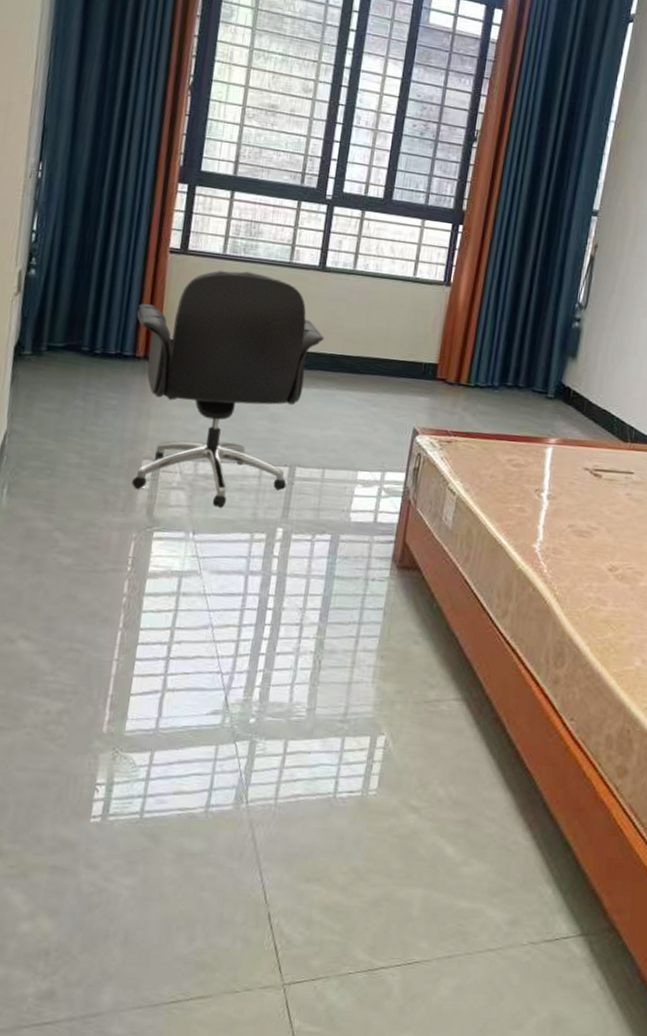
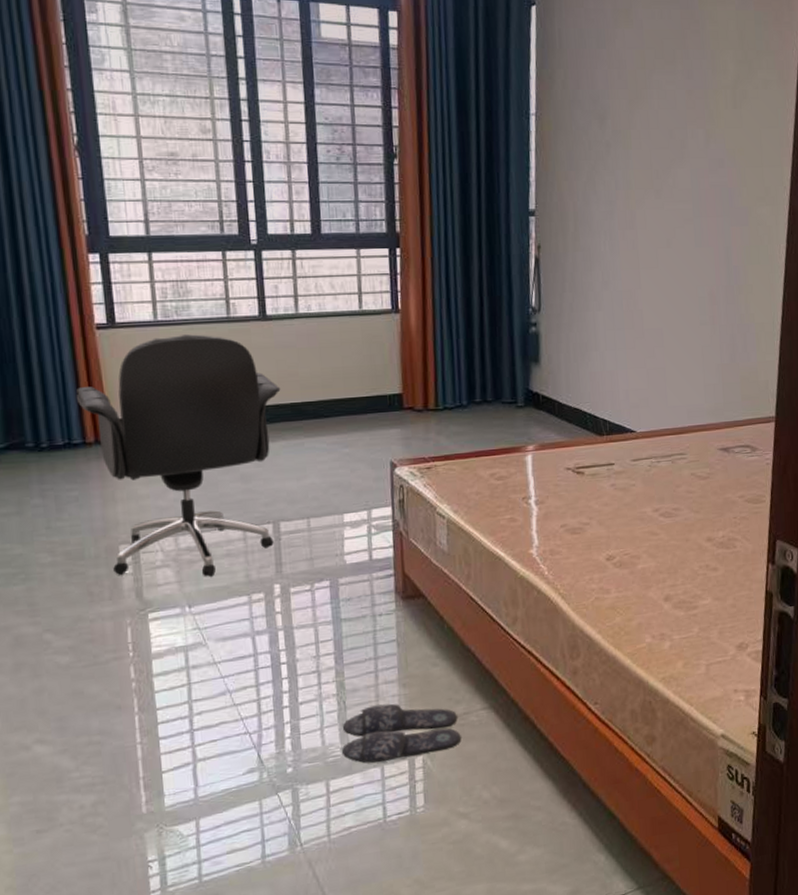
slippers: none [307,671,428,734] -> present [342,703,461,763]

